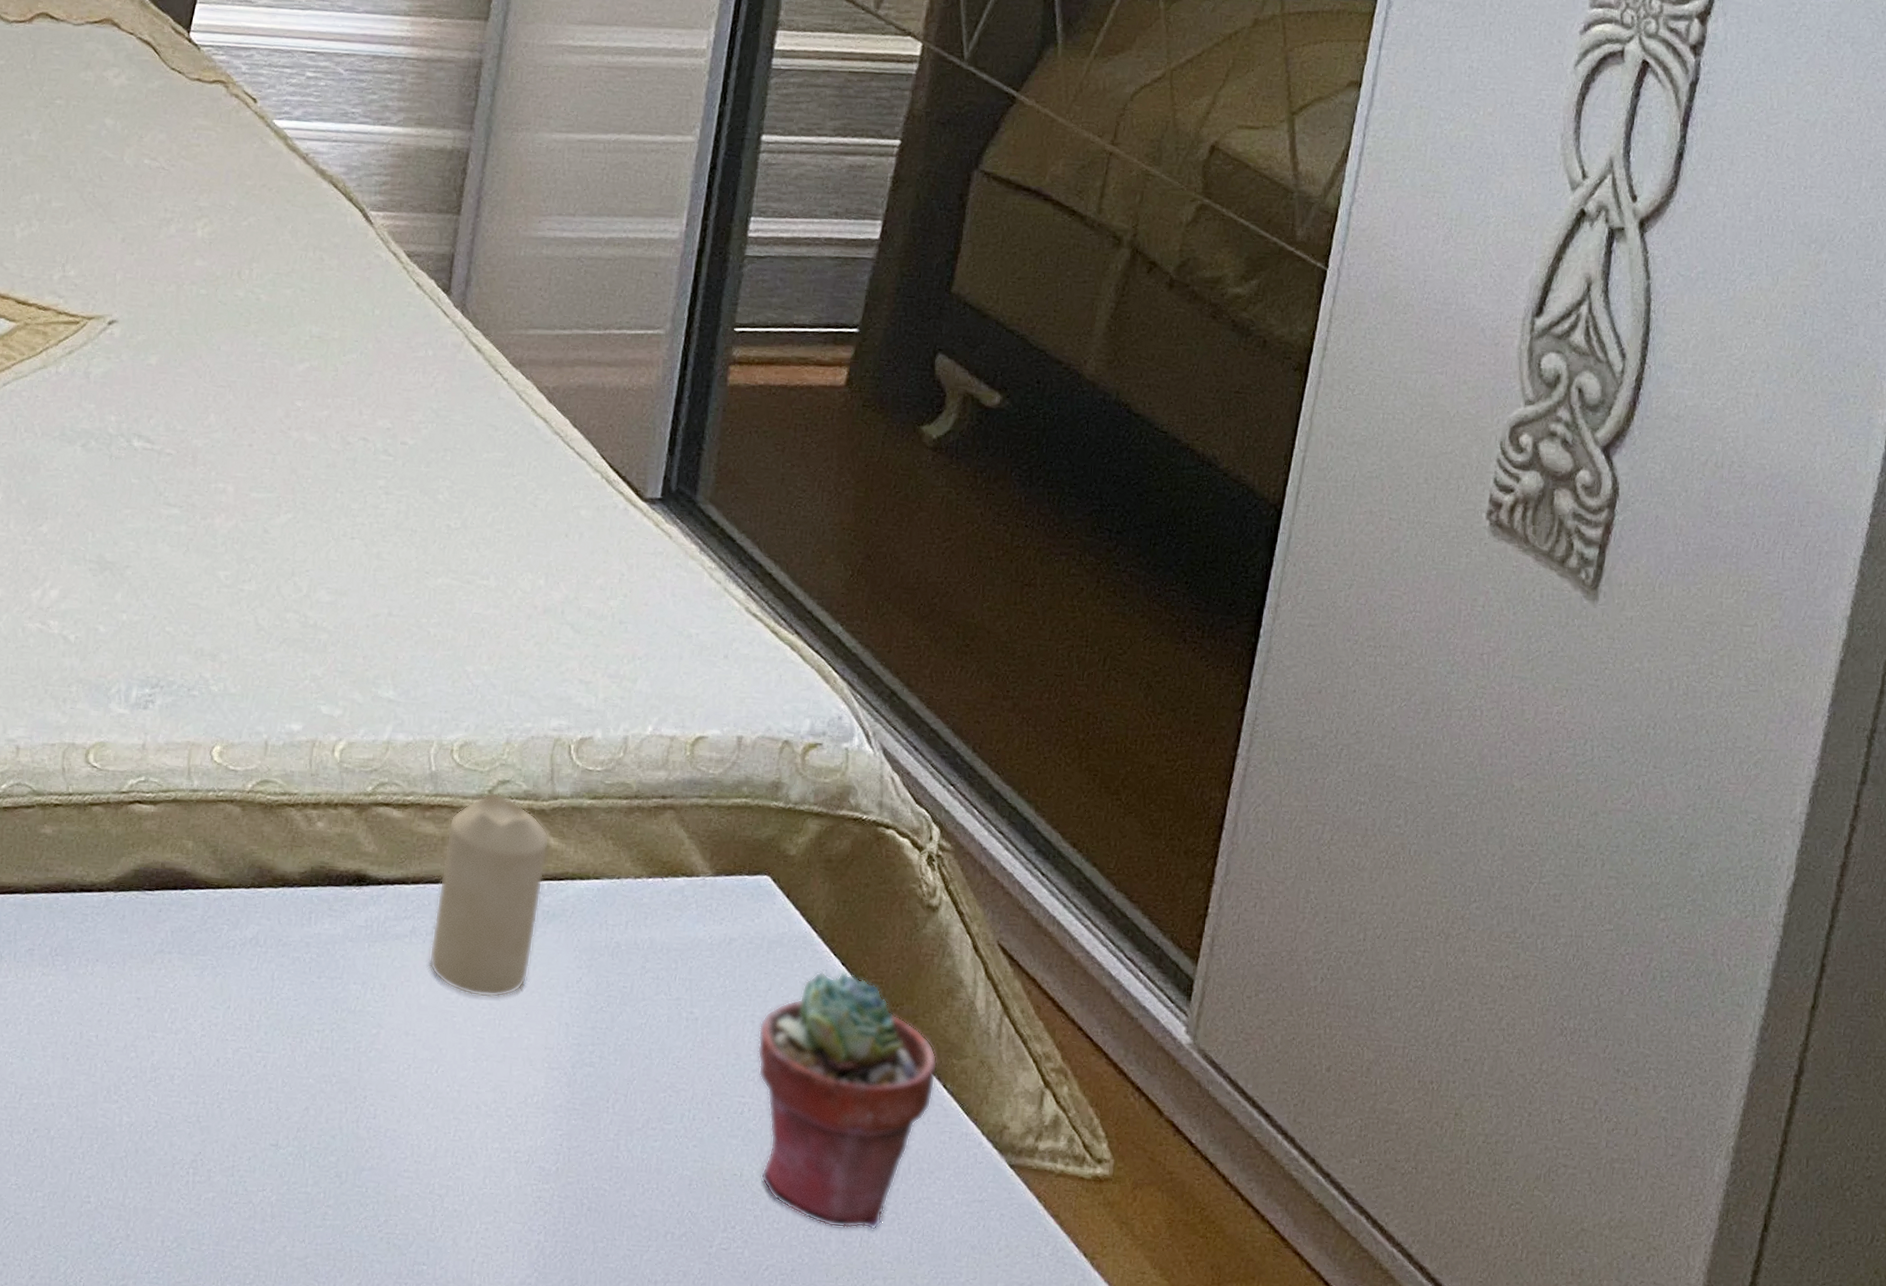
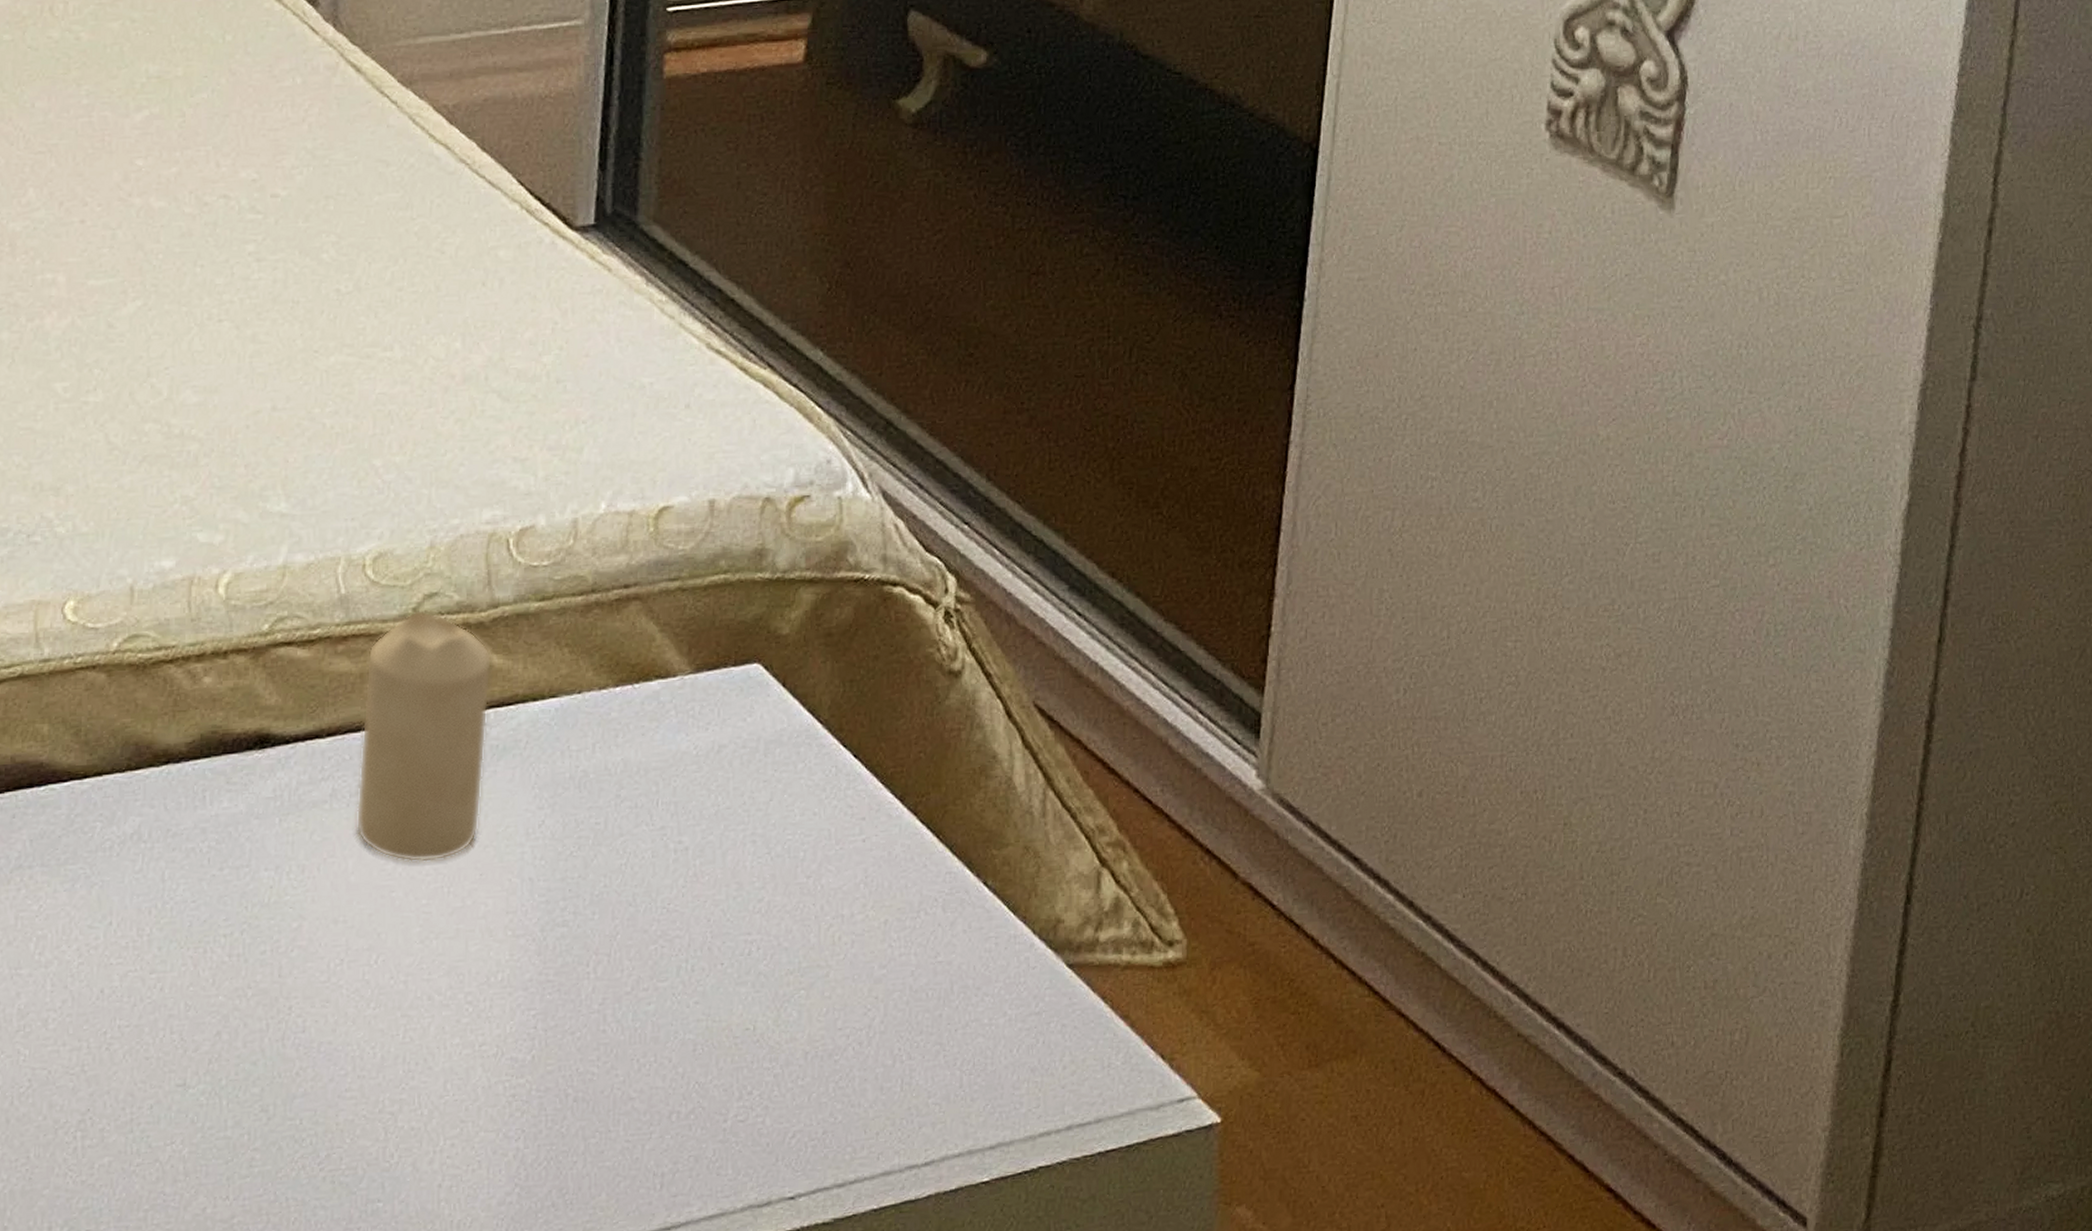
potted succulent: present [757,971,938,1231] -> none [761,764,975,1074]

